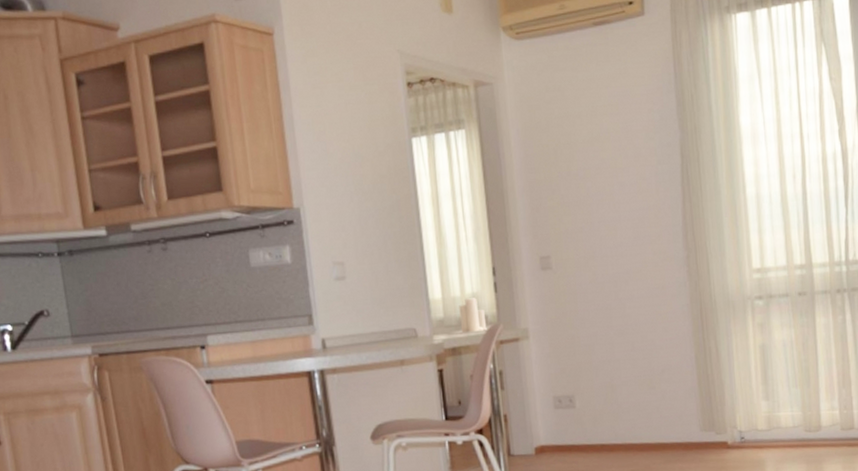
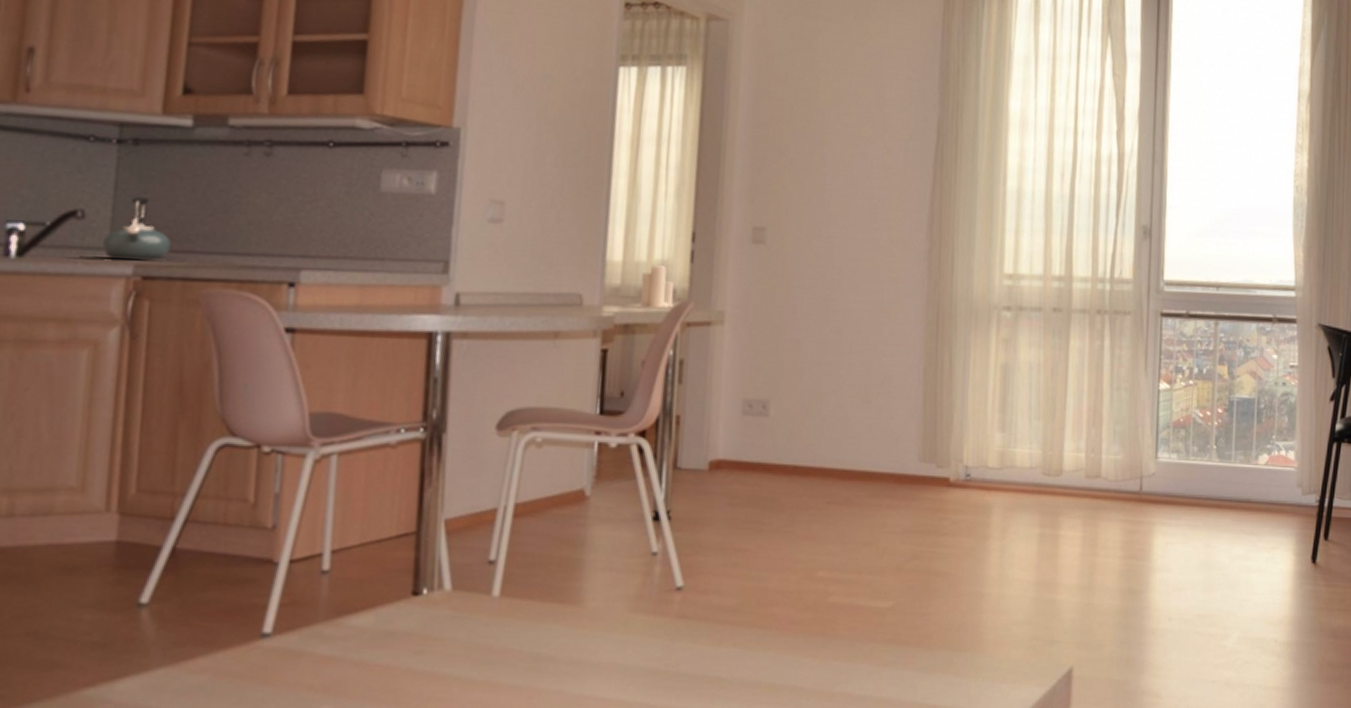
kettle: none [66,294,113,344] -> present [102,197,171,261]

